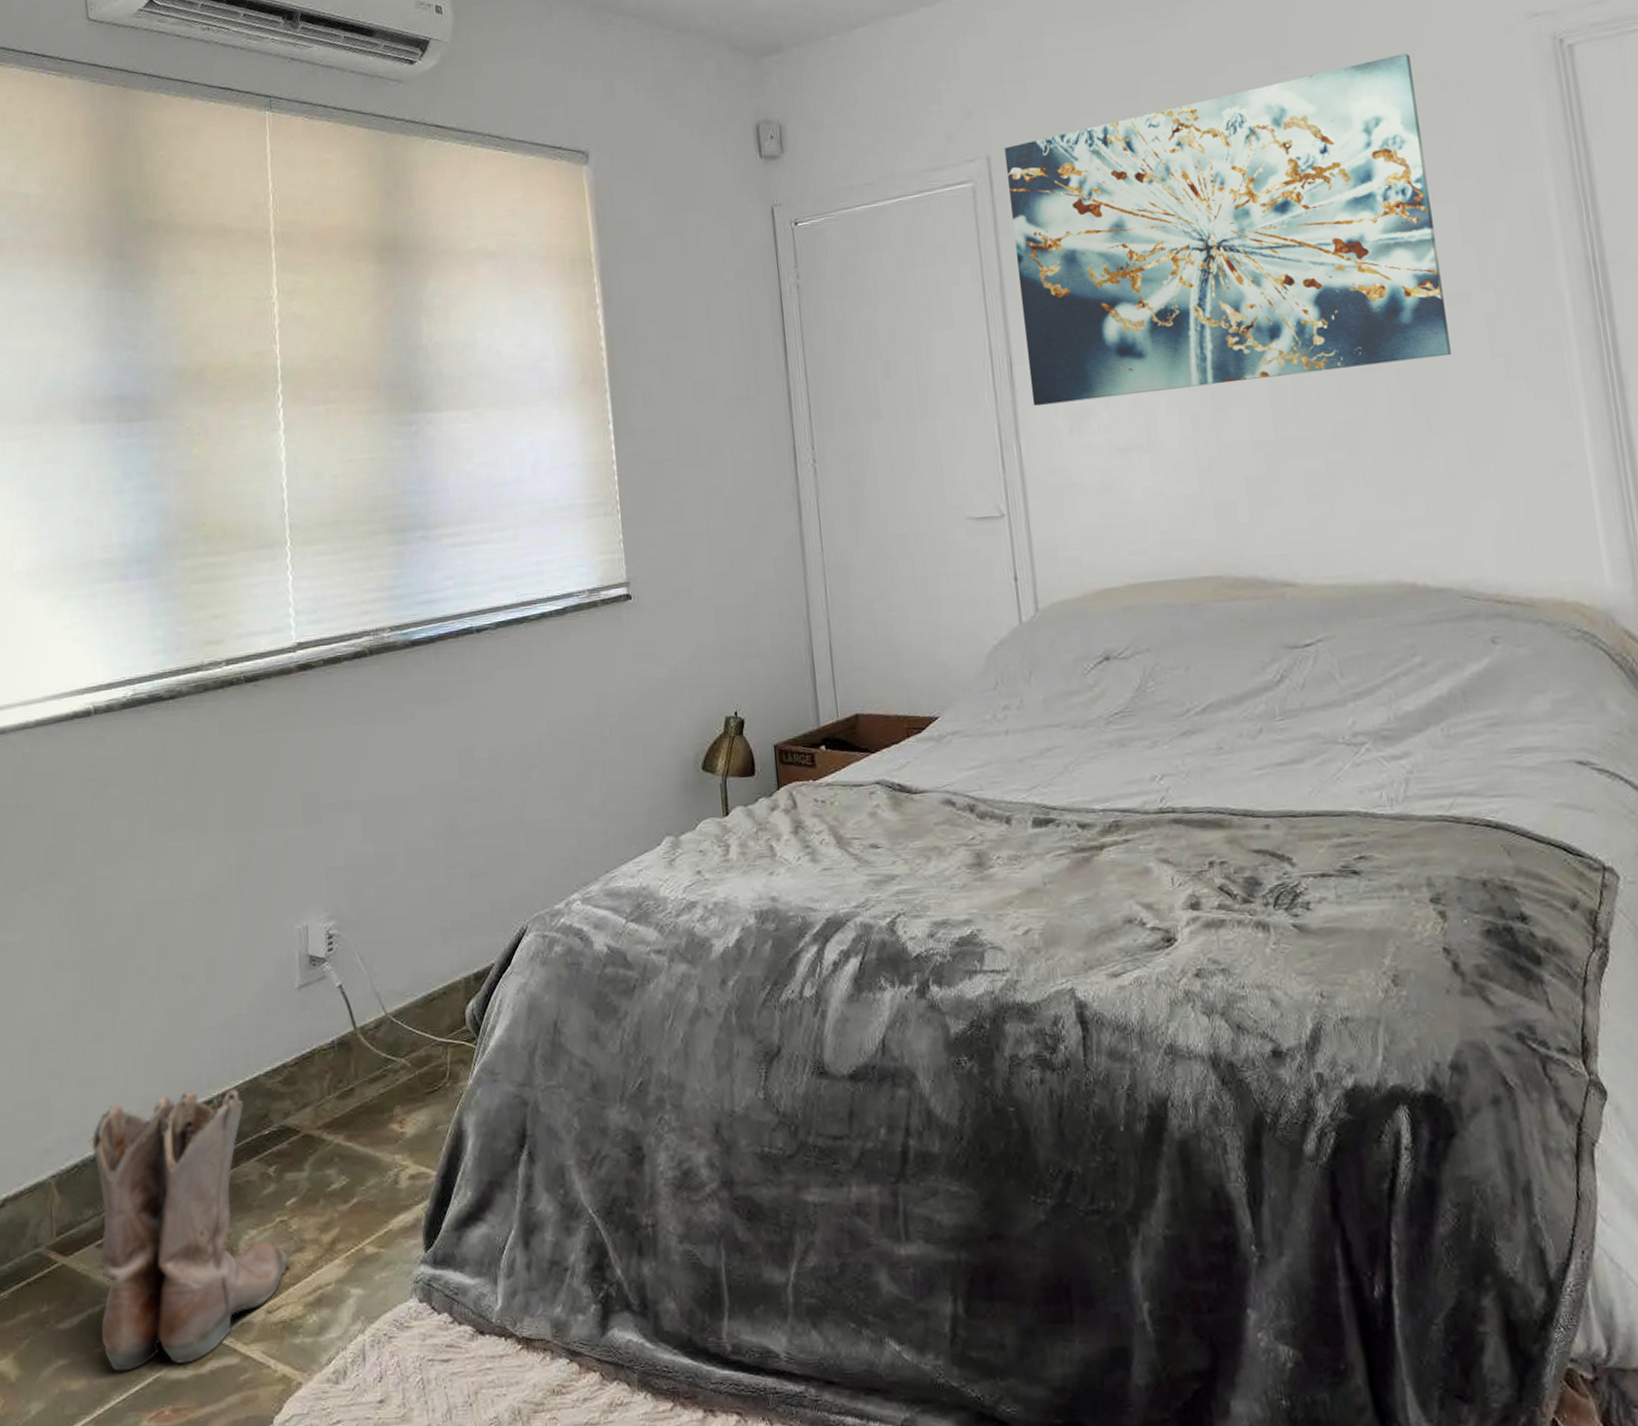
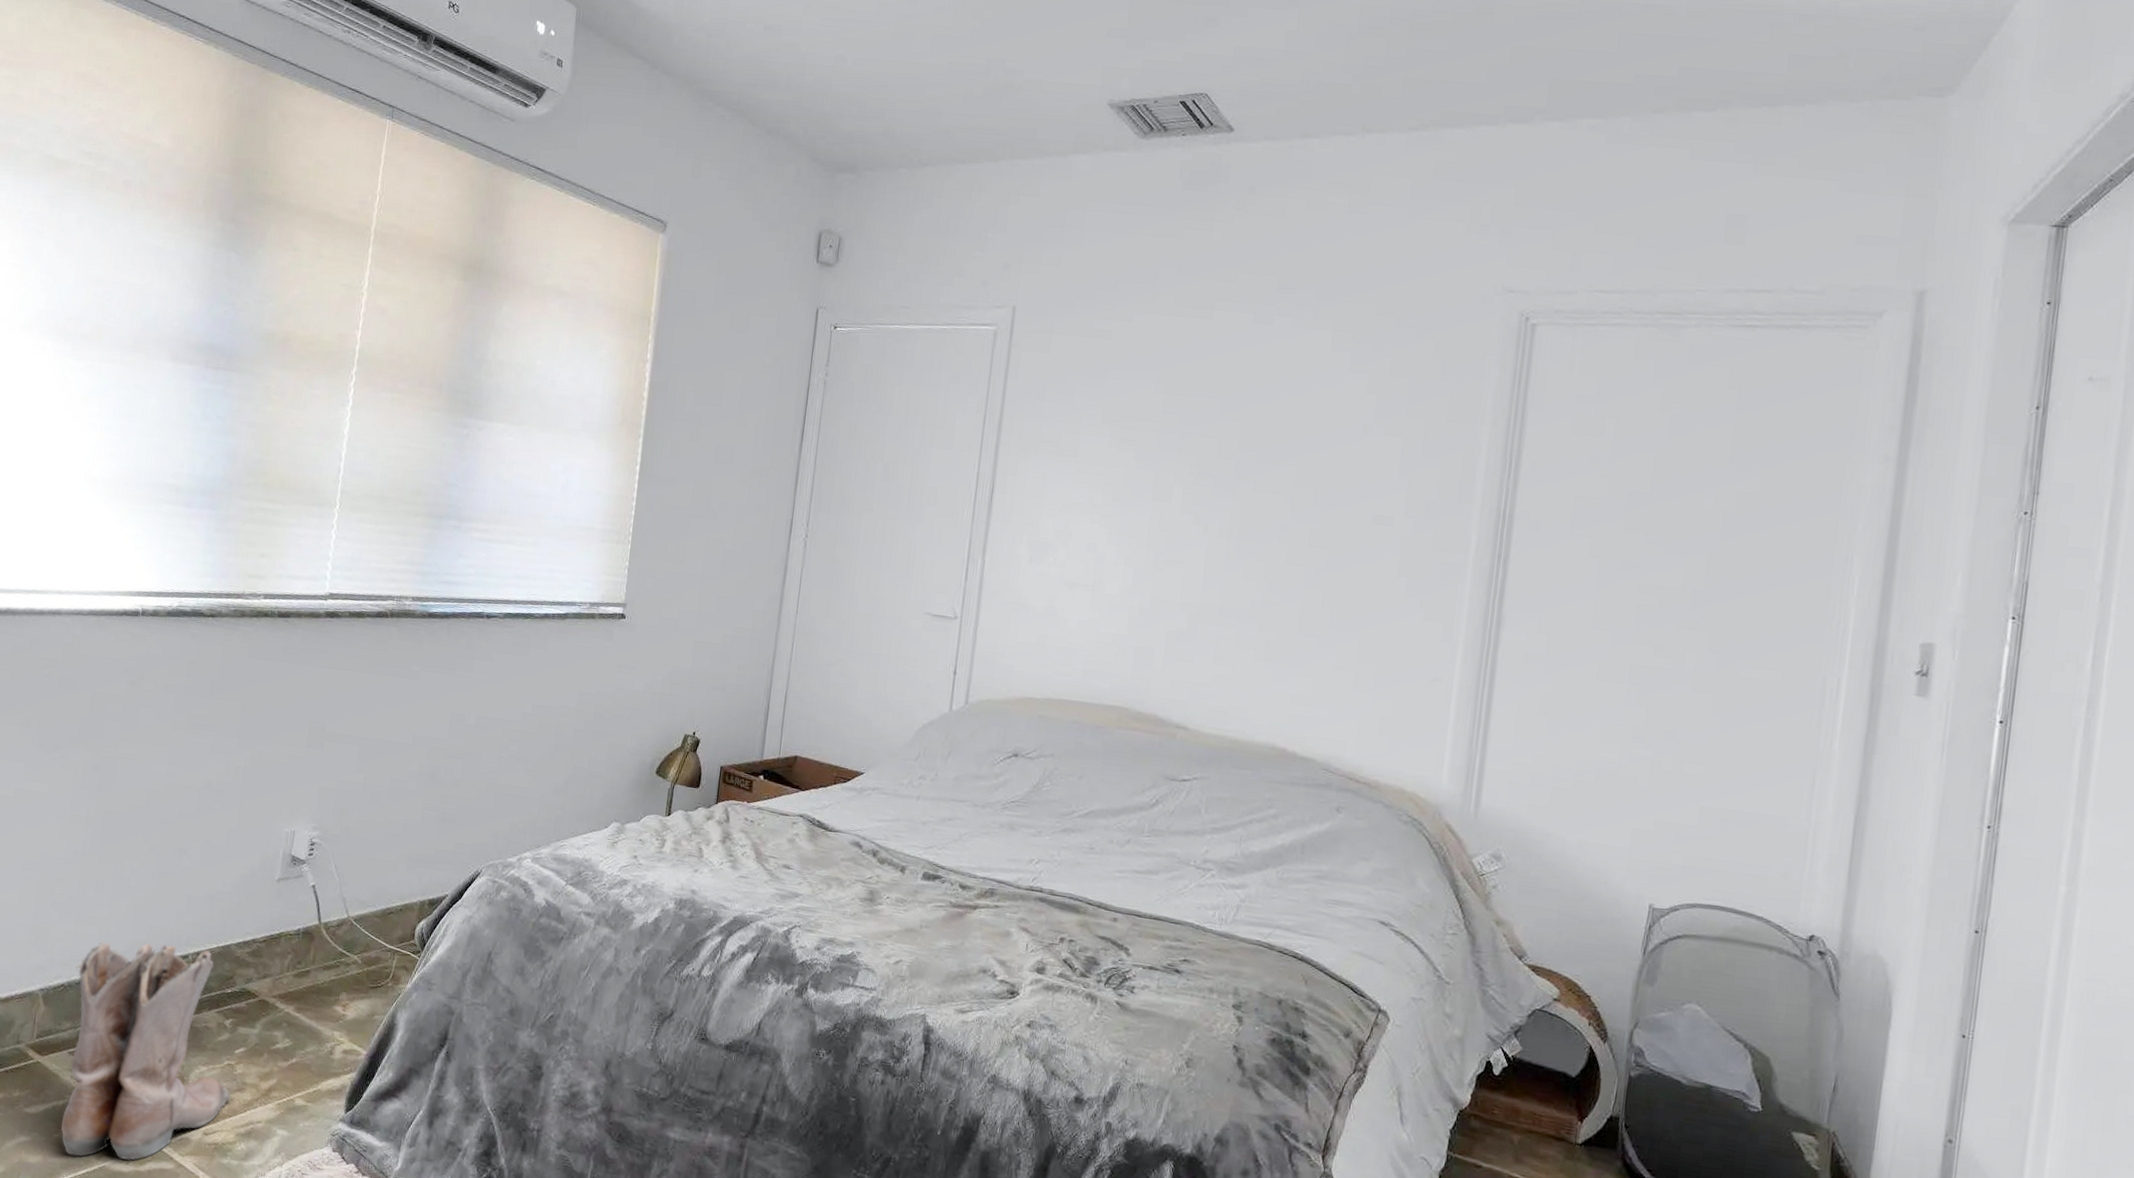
wall art: present [1004,53,1451,406] -> none [1003,298,1396,566]

